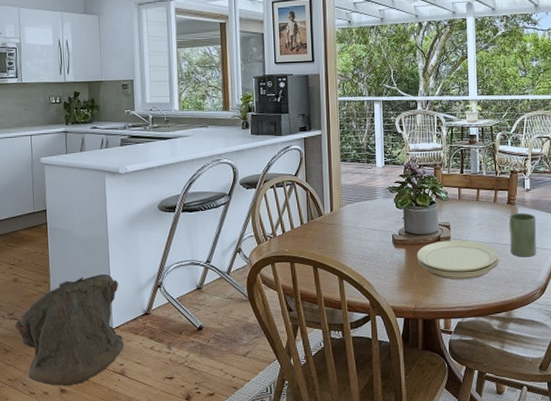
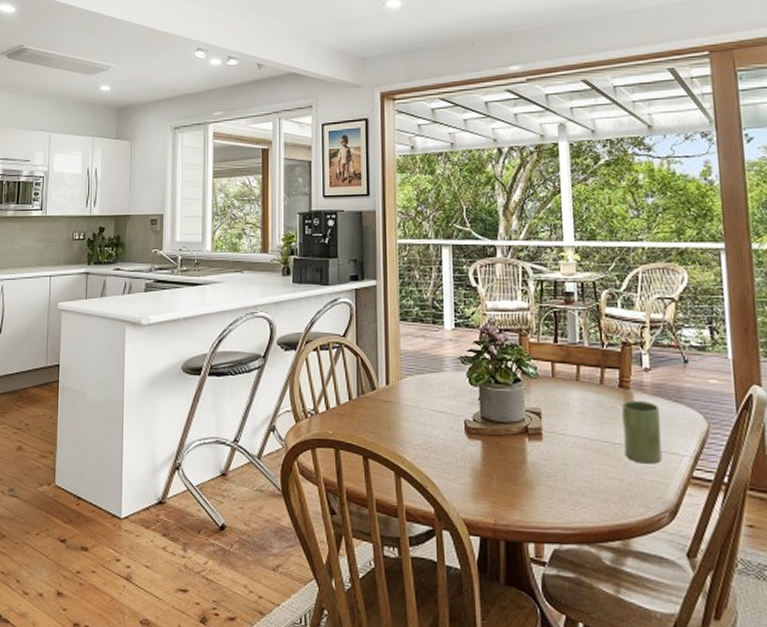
bag: present [15,274,125,387] -> none [14,448,133,589]
plate: present [416,240,499,280] -> none [496,432,610,490]

